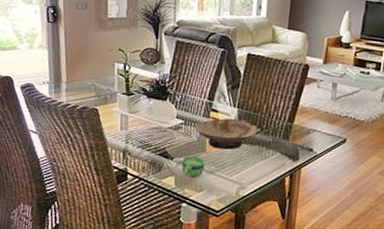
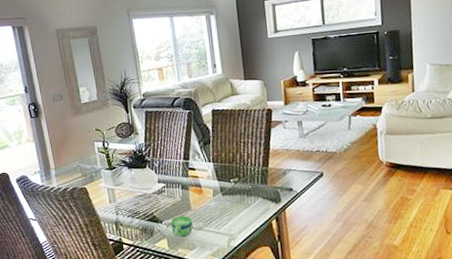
bowl: present [194,118,259,150] -> none [176,172,237,205]

